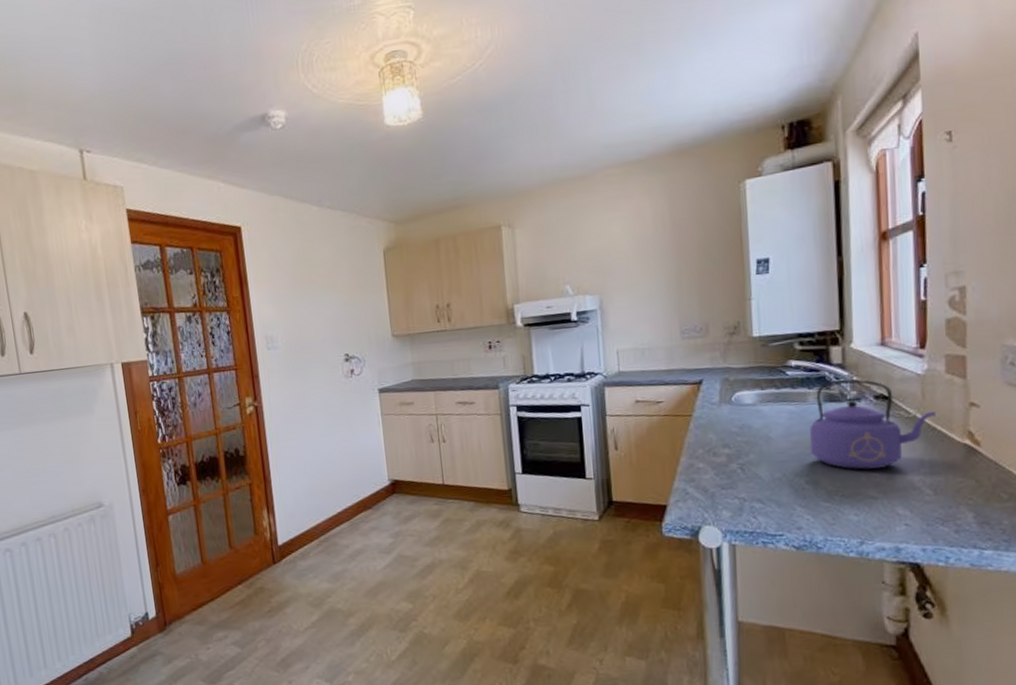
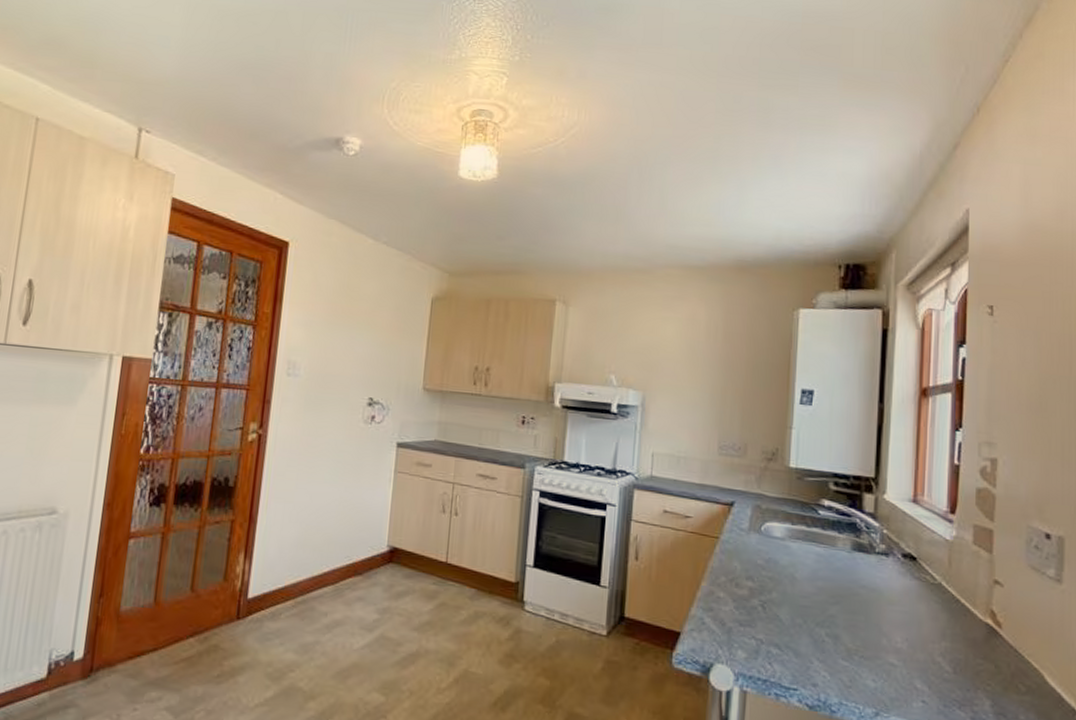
kettle: present [809,379,937,470] -> none [834,530,962,634]

